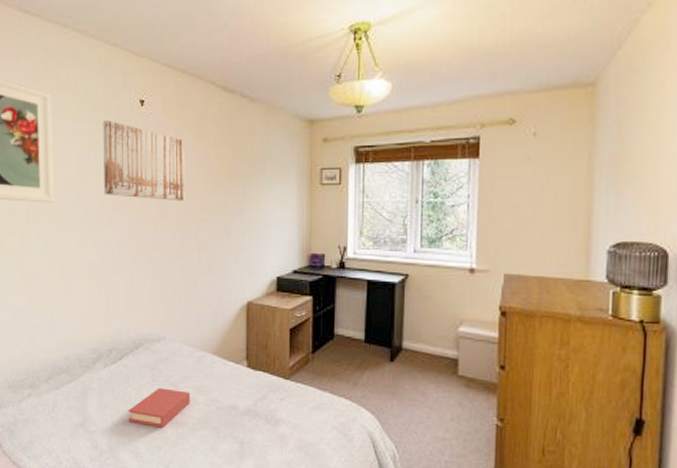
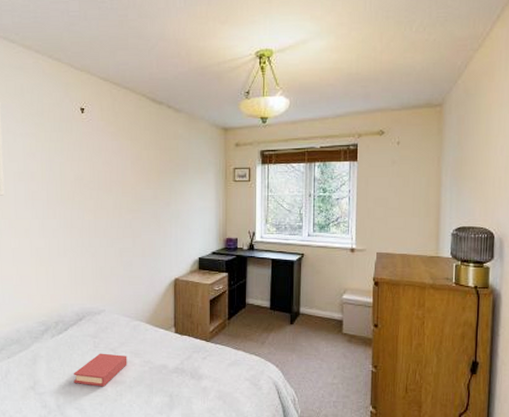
wall art: present [103,120,185,202] -> none [48,125,121,195]

